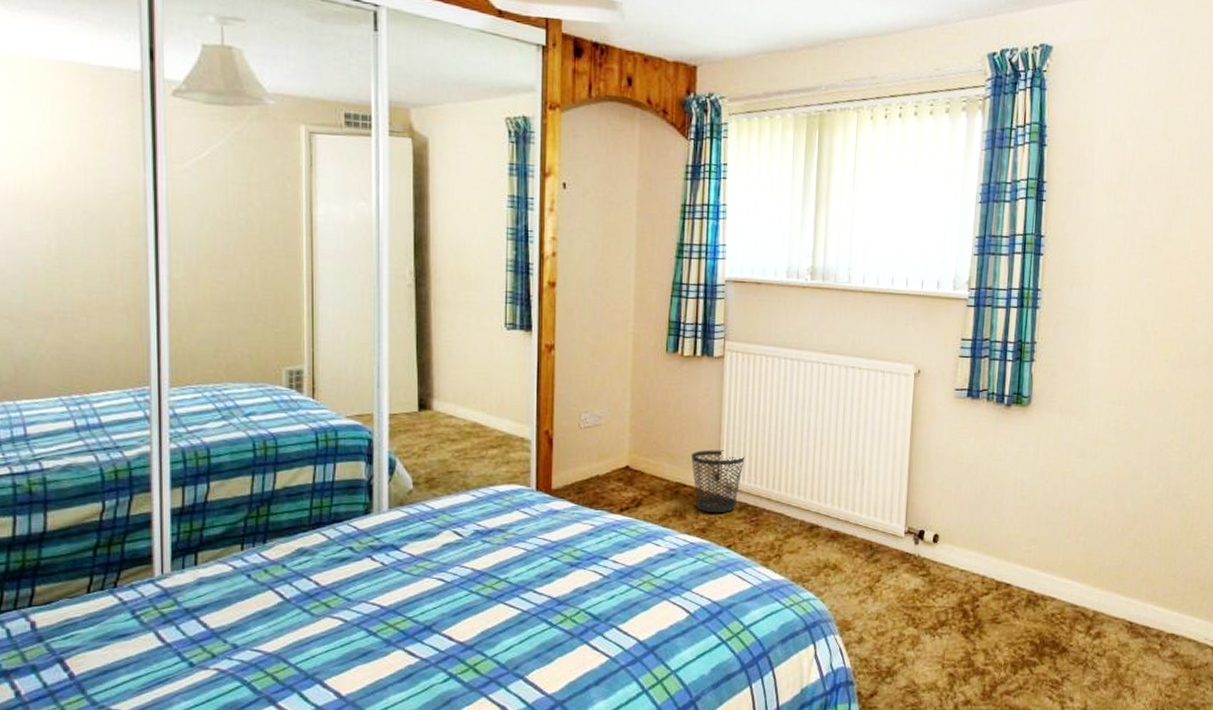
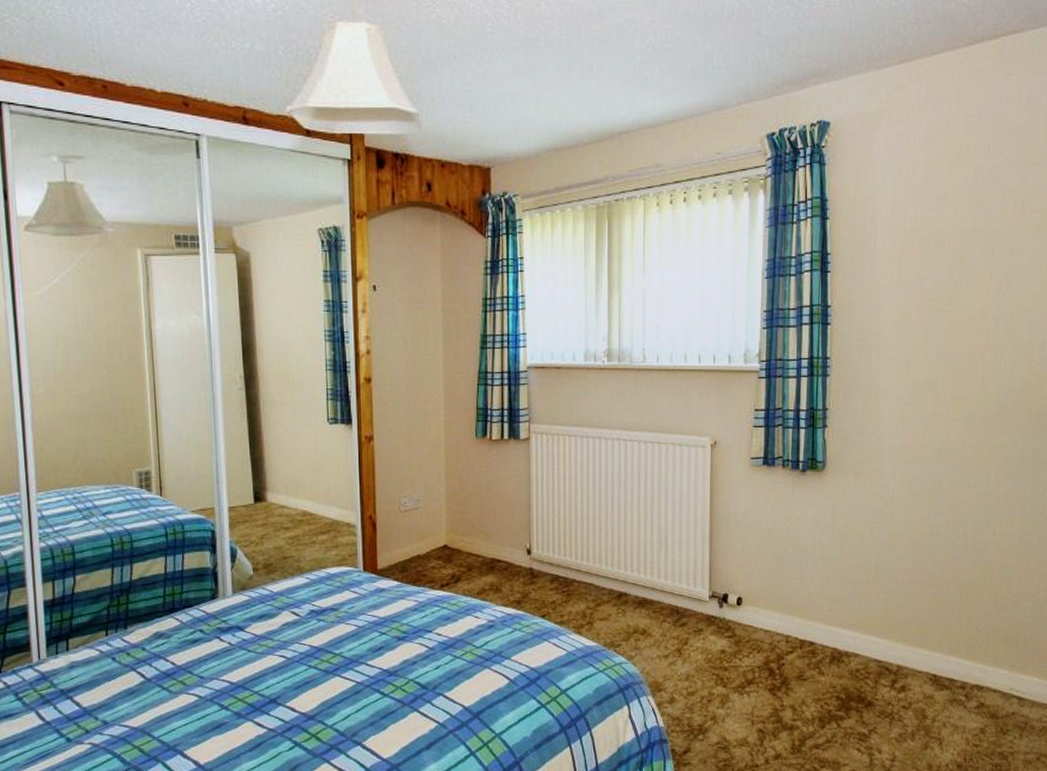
wastebasket: present [690,450,745,514] -> none [503,526,554,586]

